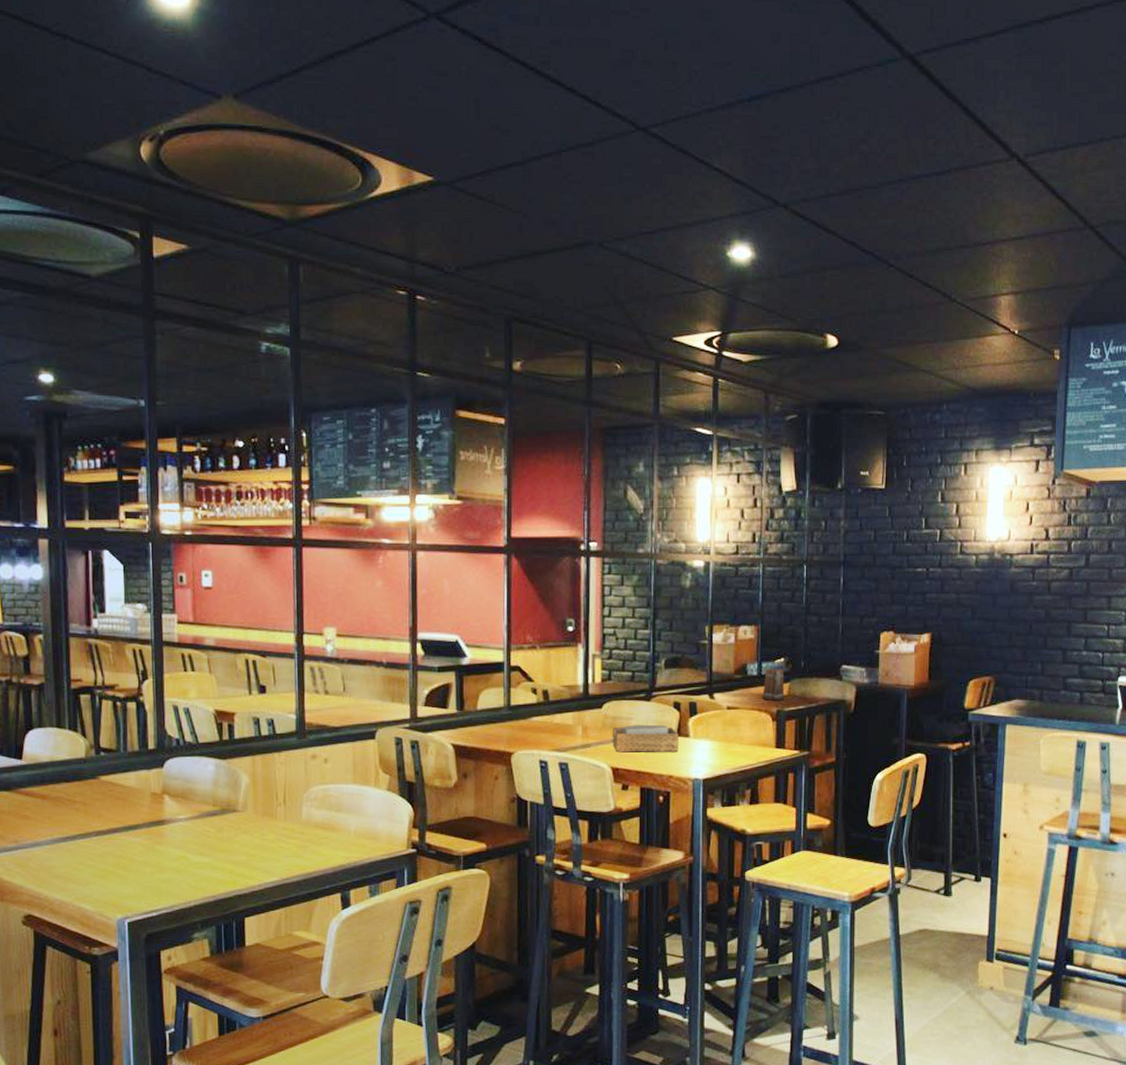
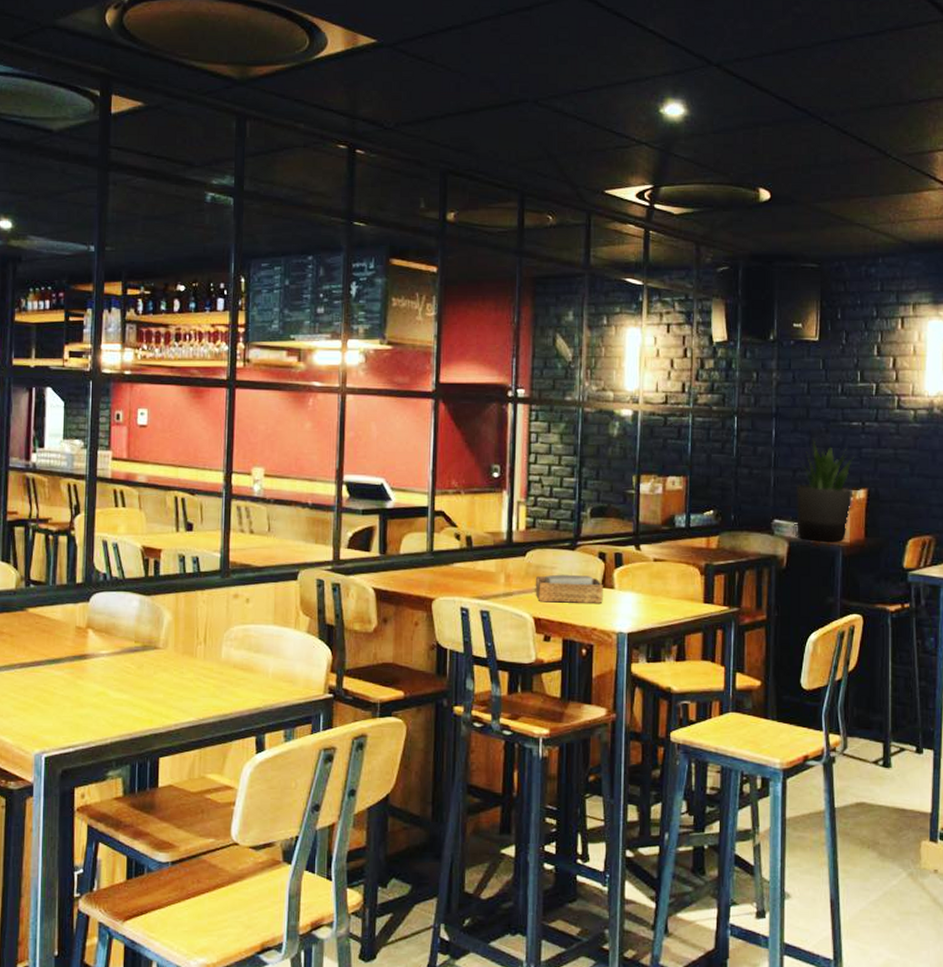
beer mug: present [762,668,785,702] -> none [690,520,714,555]
planter: none [863,586,919,687] -> present [795,439,855,543]

